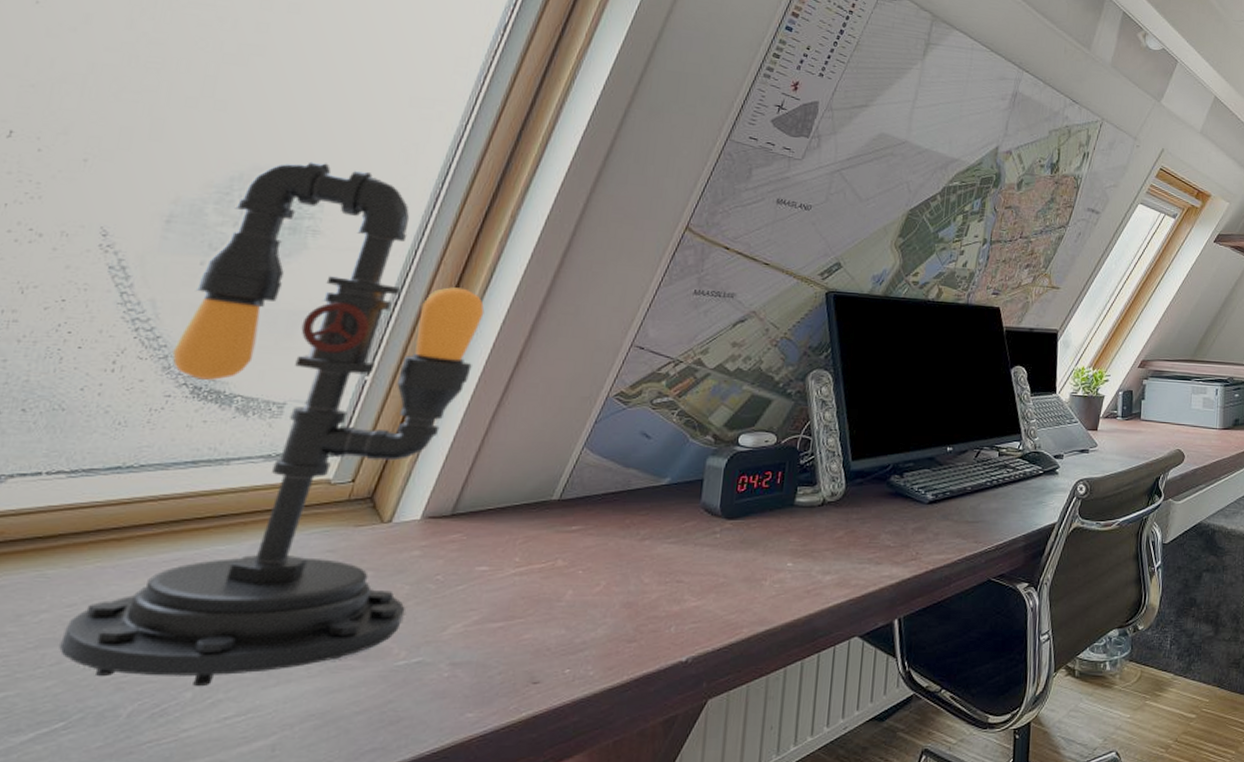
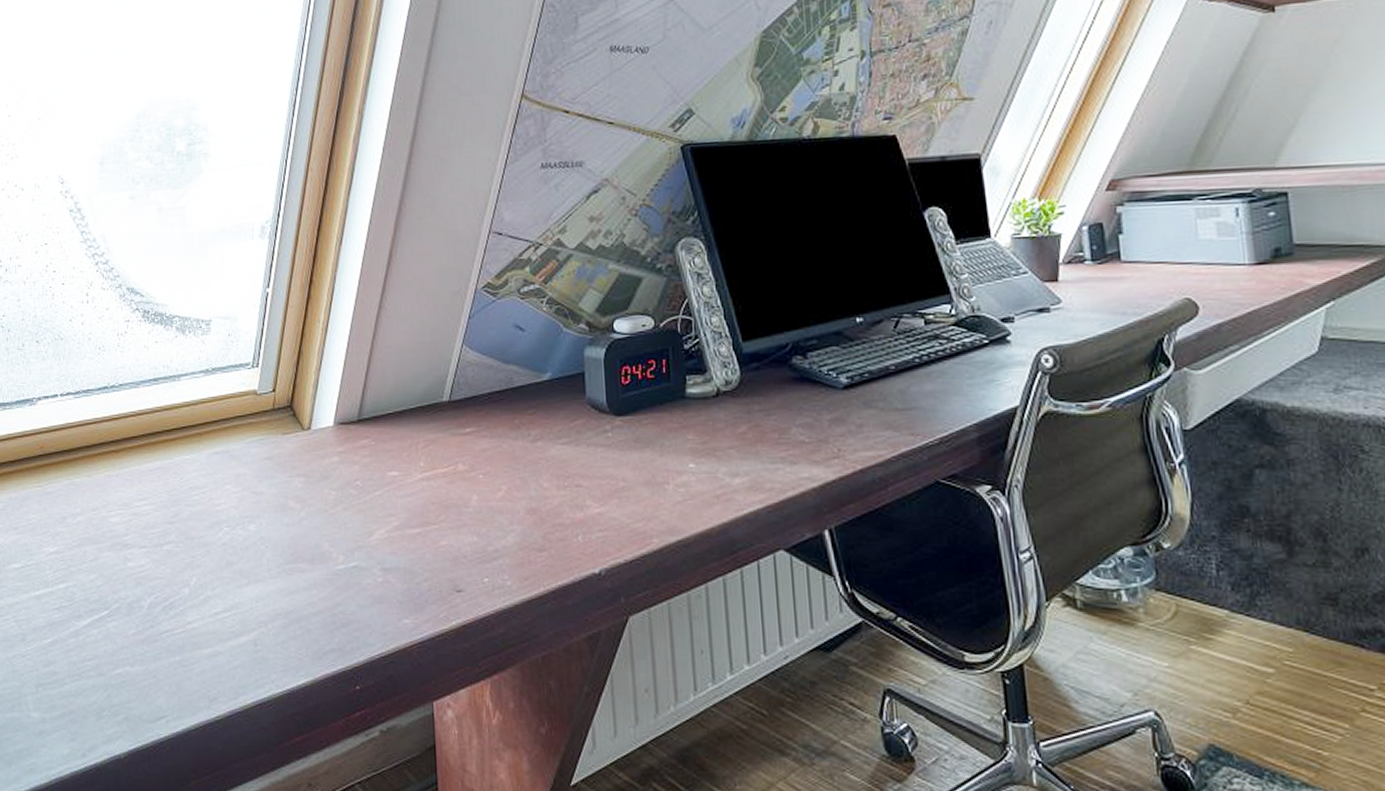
table lamp: present [59,160,485,687] -> none [94,87,352,584]

